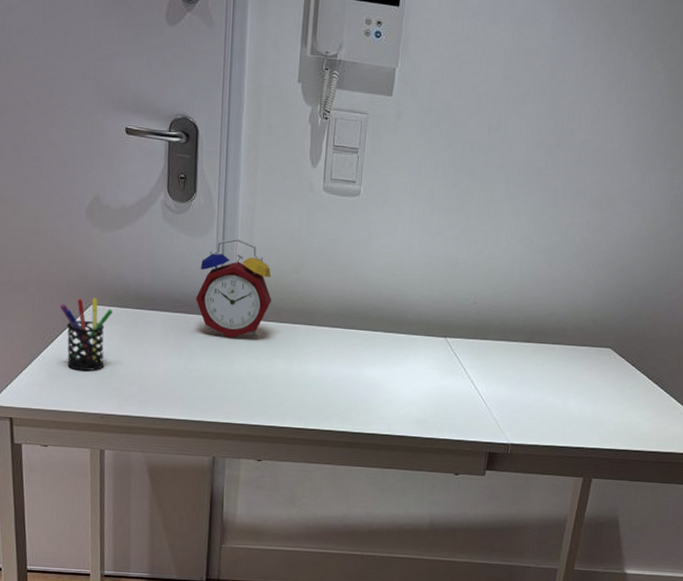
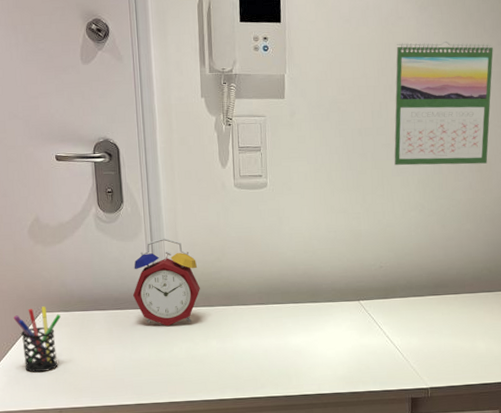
calendar: none [506,49,636,201] -> present [394,41,493,166]

